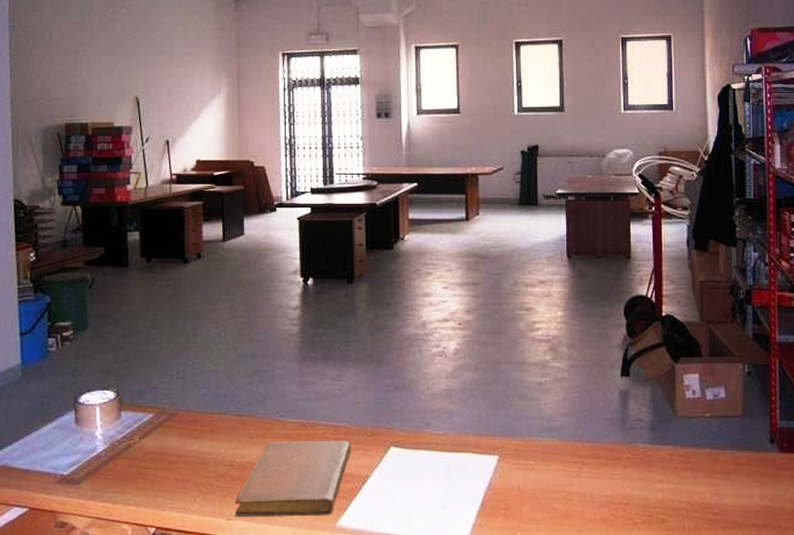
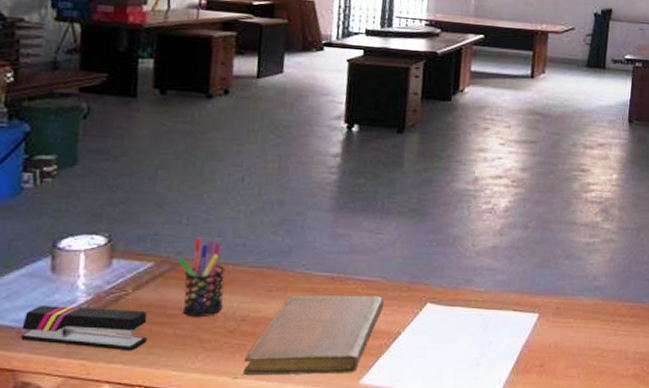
stapler: none [57,454,154,495] -> present [20,306,147,351]
pen holder: none [172,389,213,463] -> present [177,237,226,318]

